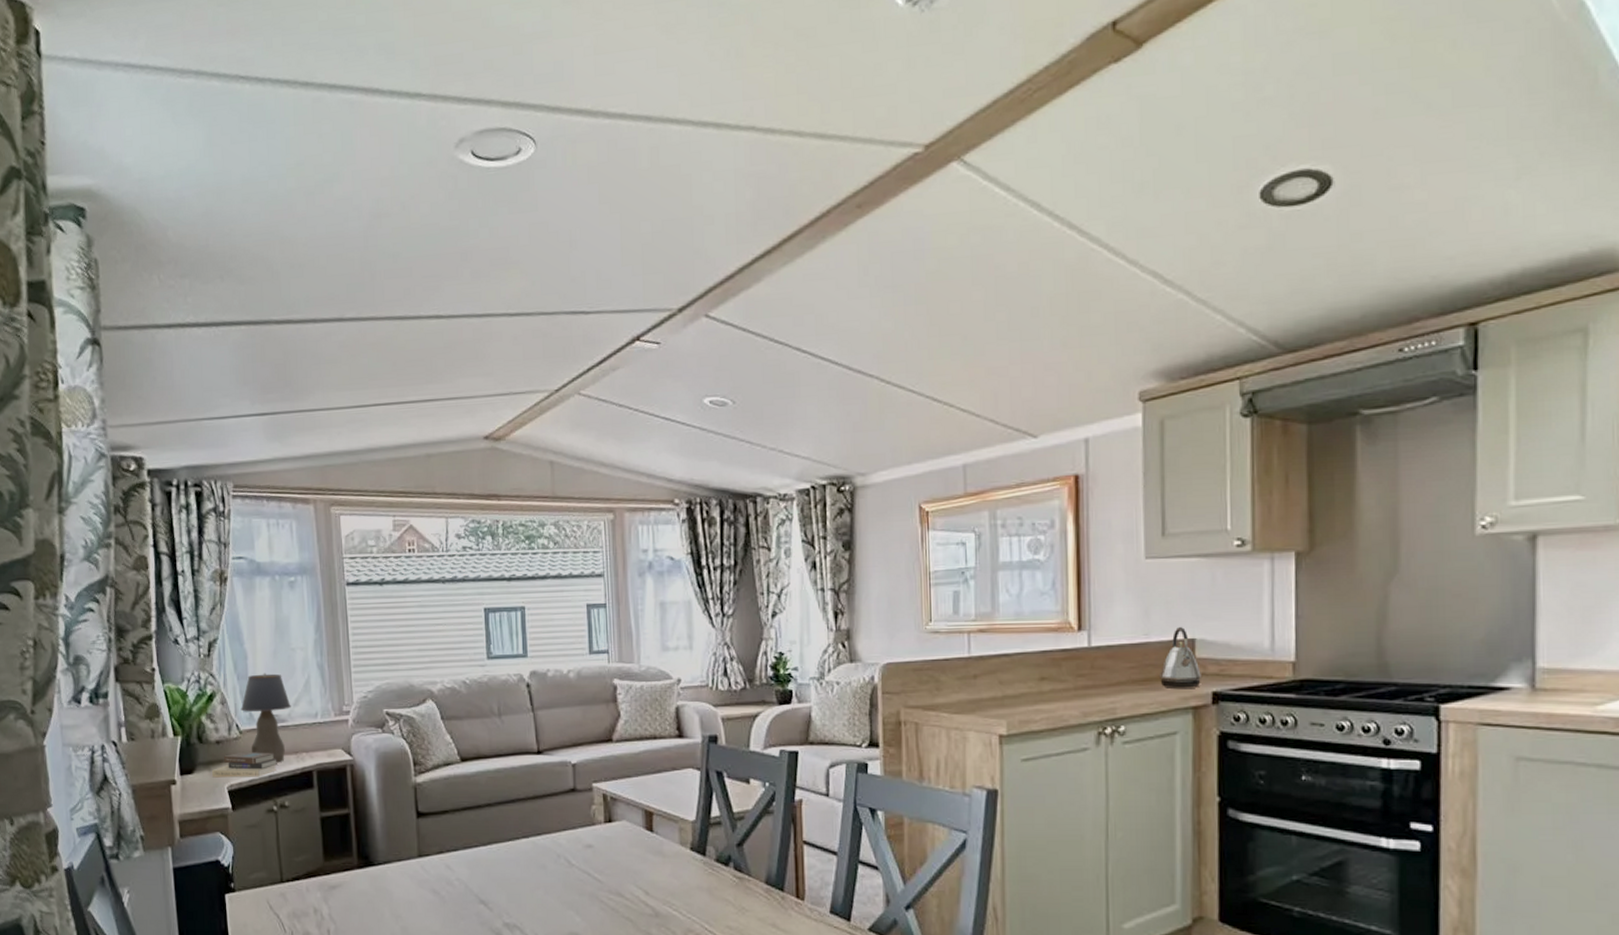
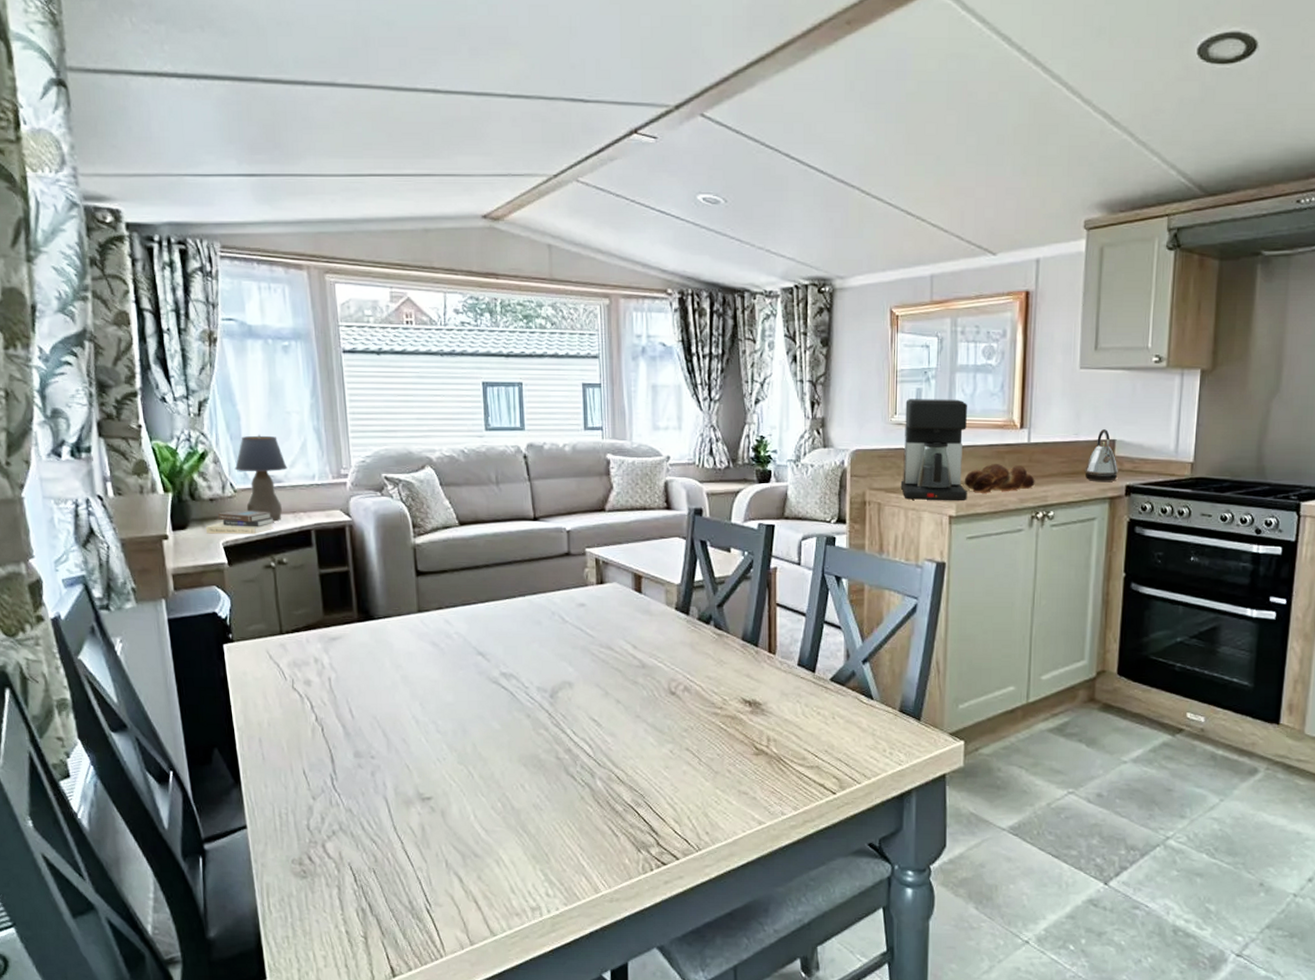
coffee maker: none [940,601,1019,718] -> present [900,399,968,500]
bread loaf: none [1014,673,1100,707] -> present [964,464,1035,493]

